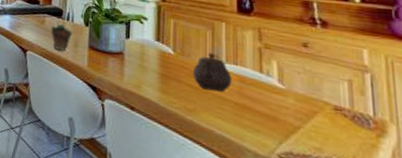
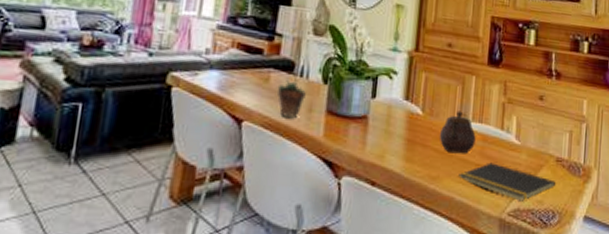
notepad: none [216,102,338,146] -> present [459,162,556,201]

